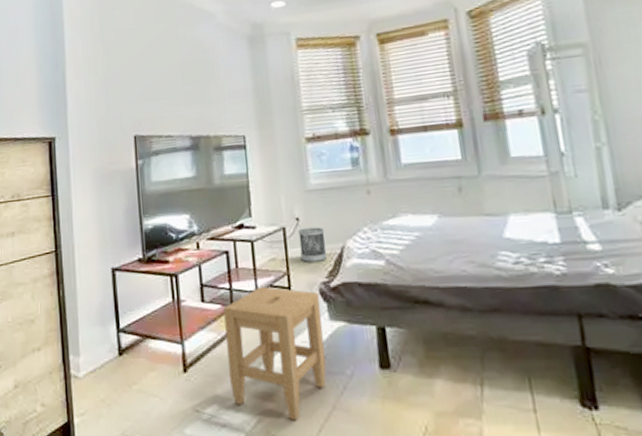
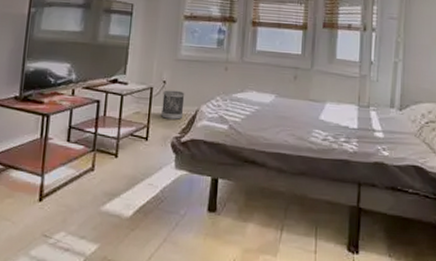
stool: present [223,287,326,421] -> none [79,134,171,249]

